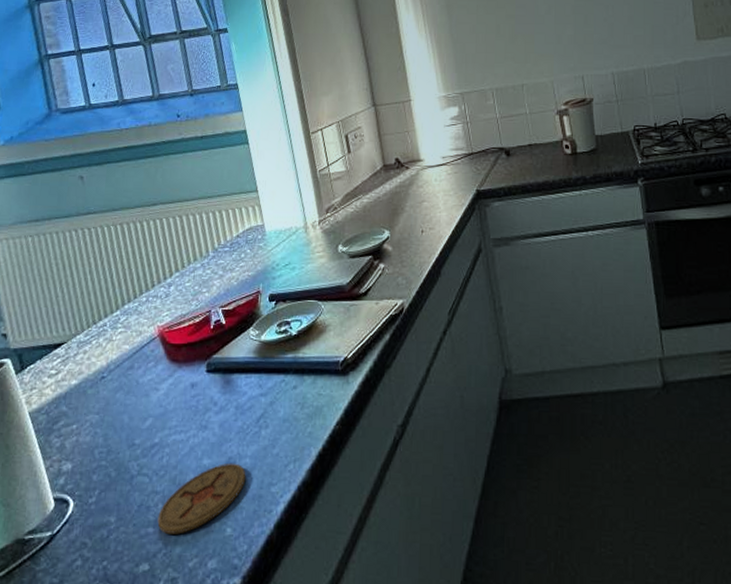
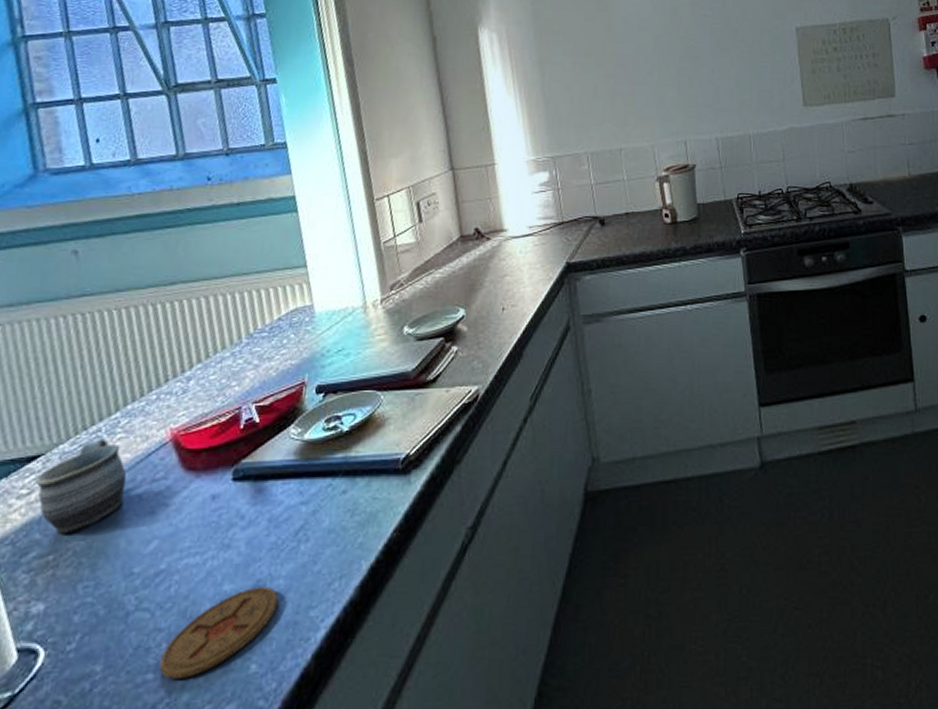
mug: none [61,332,127,408] -> present [35,438,127,534]

